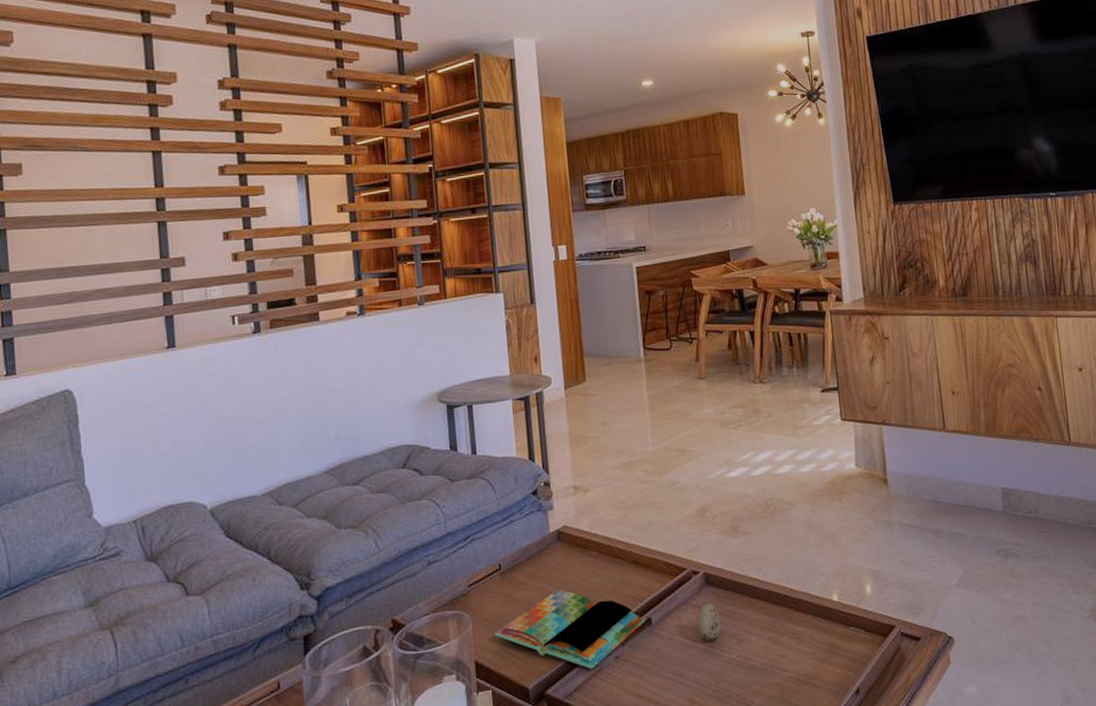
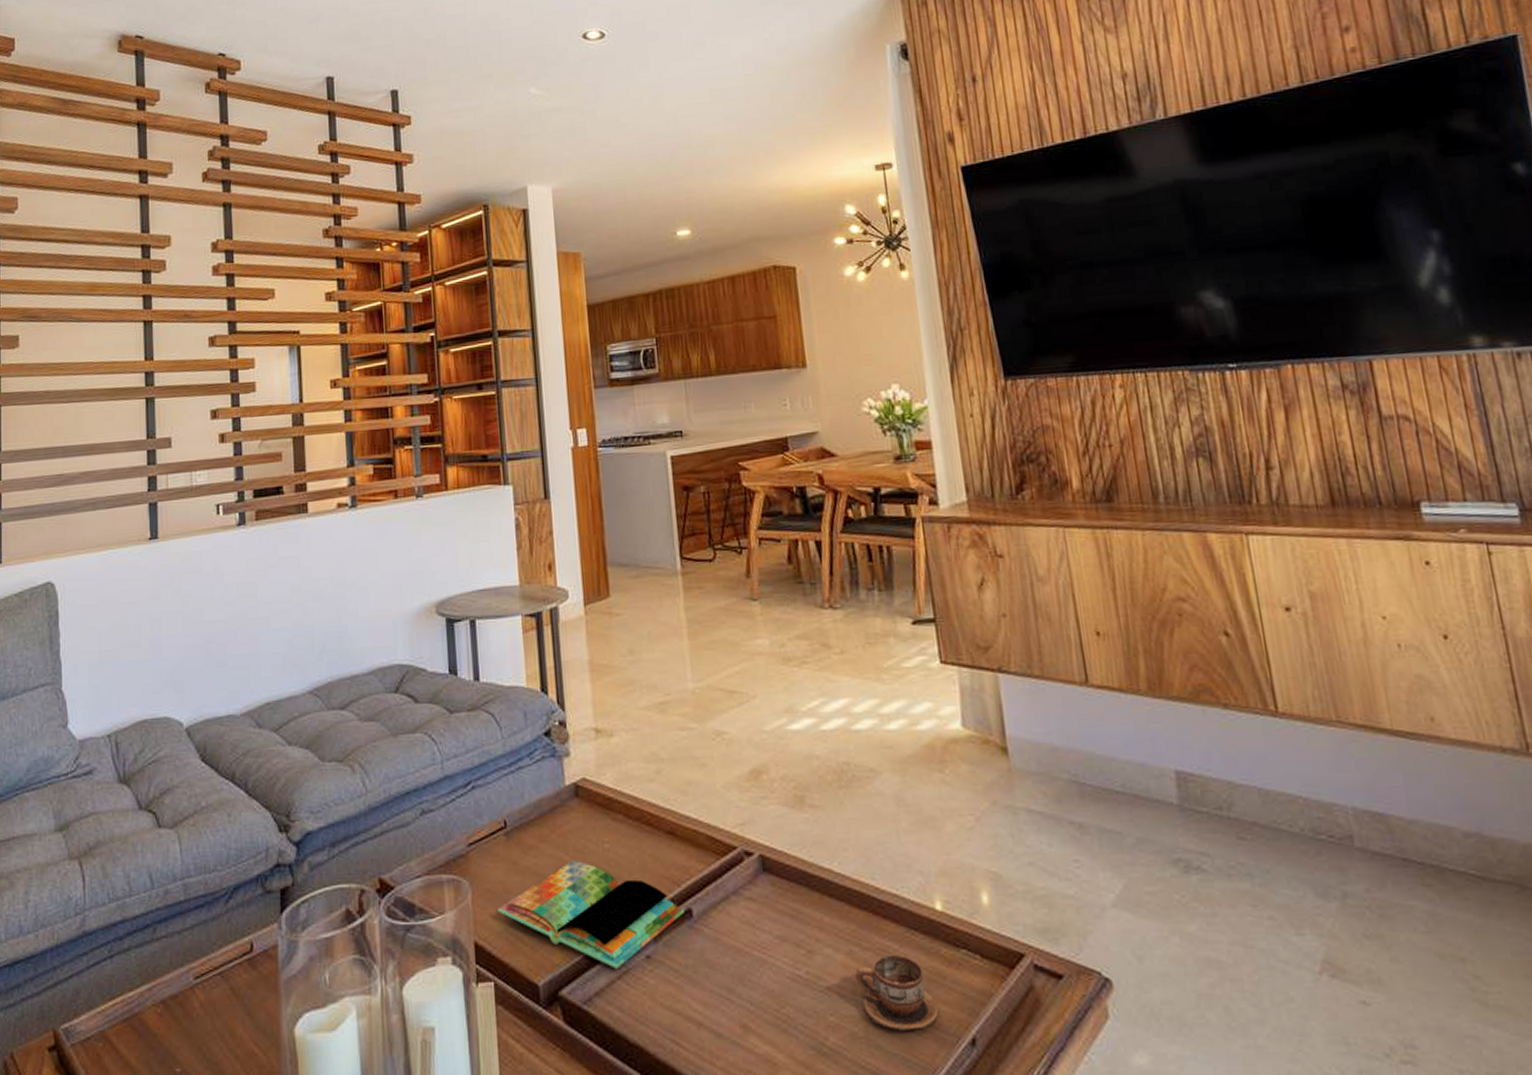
speckled egg: present [697,602,722,642] -> none [751,895,784,949]
cup: none [774,635,834,690] -> present [855,954,939,1030]

